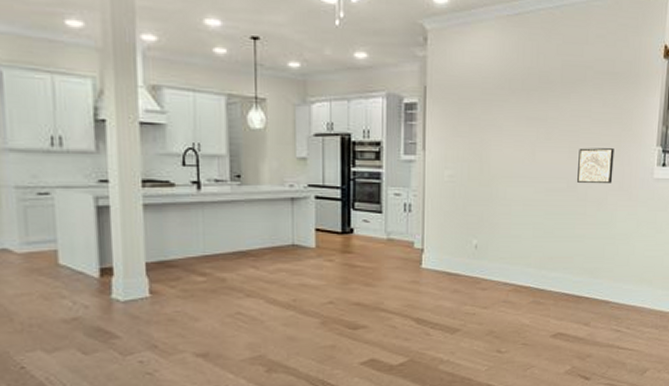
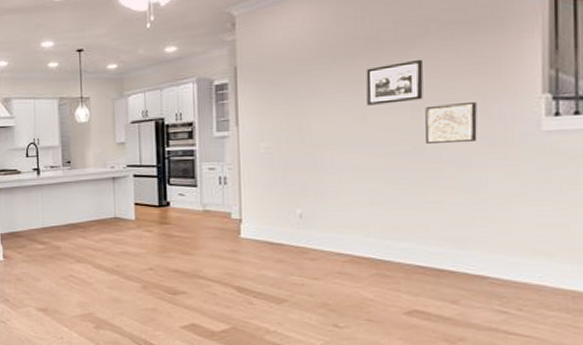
picture frame: none [536,103,580,142] -> present [366,59,423,105]

